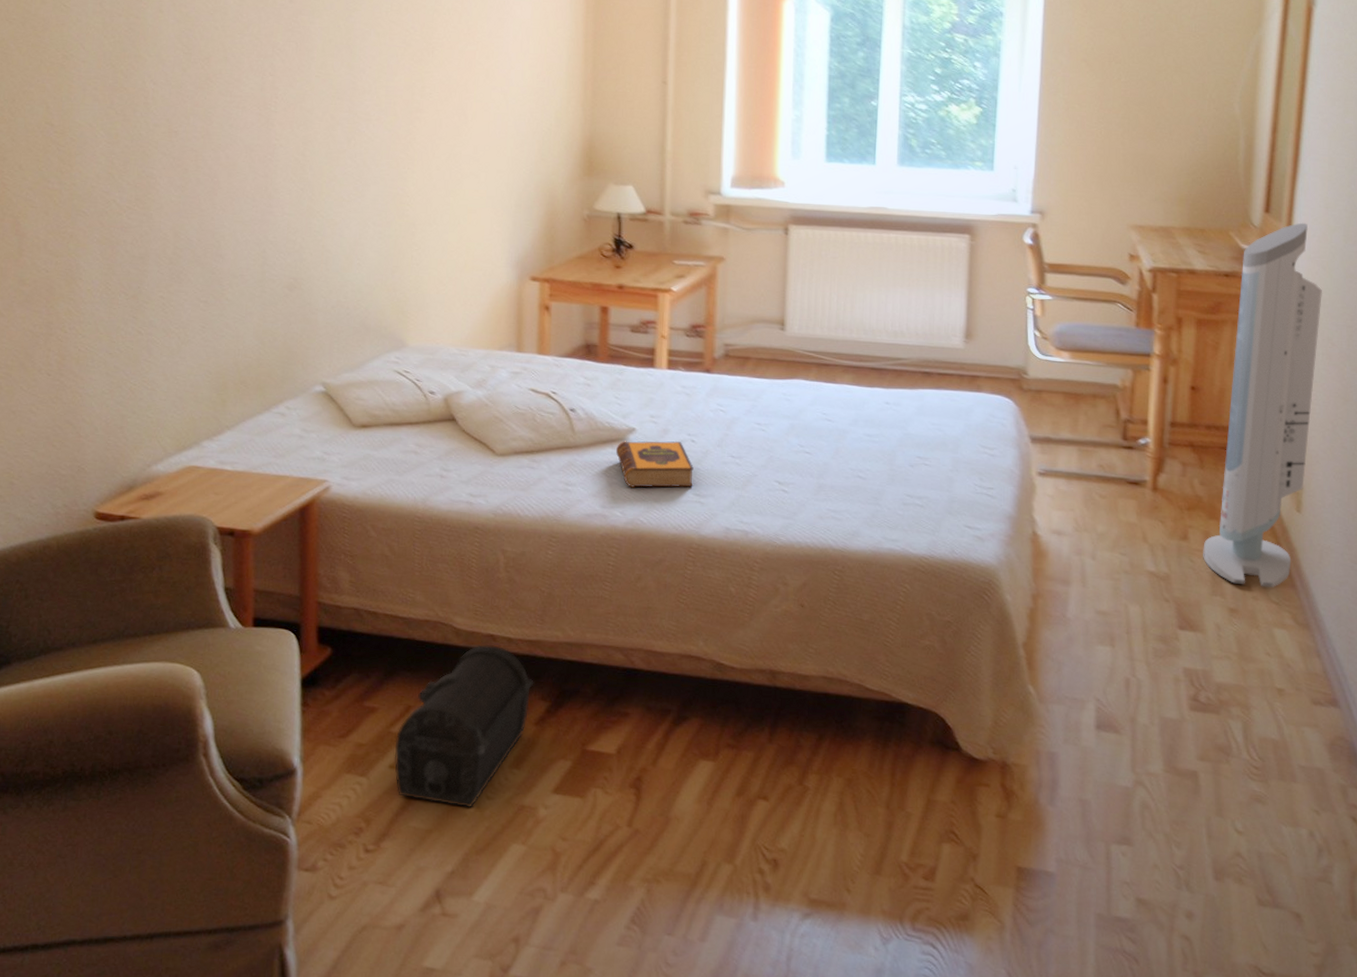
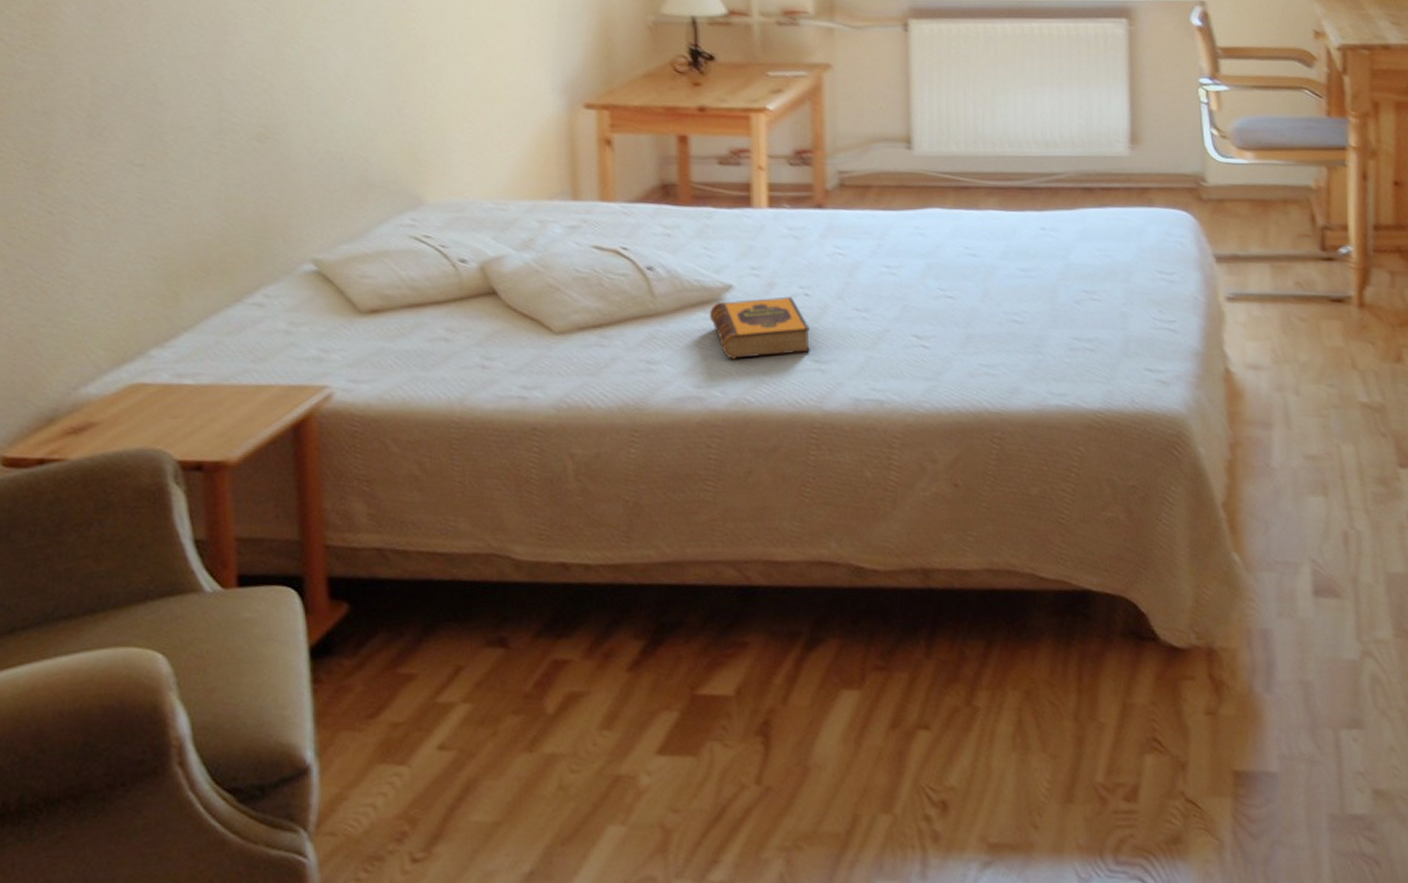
treasure chest: present [394,645,534,808] -> none [443,575,623,788]

